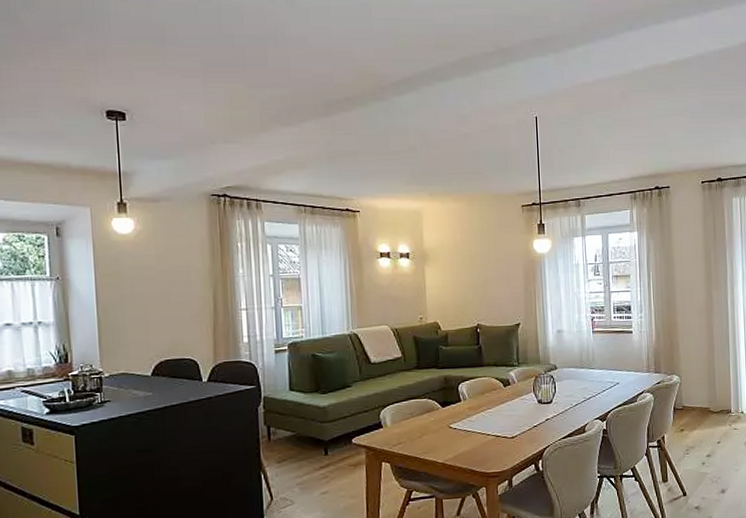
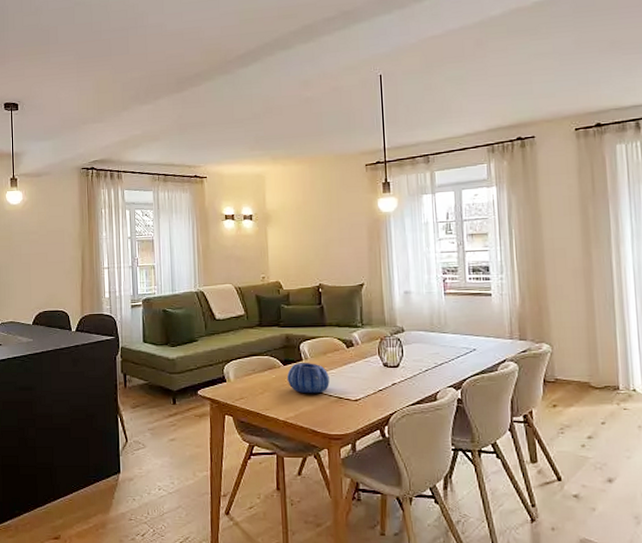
decorative bowl: none [446,403,487,435] -> present [287,362,330,394]

